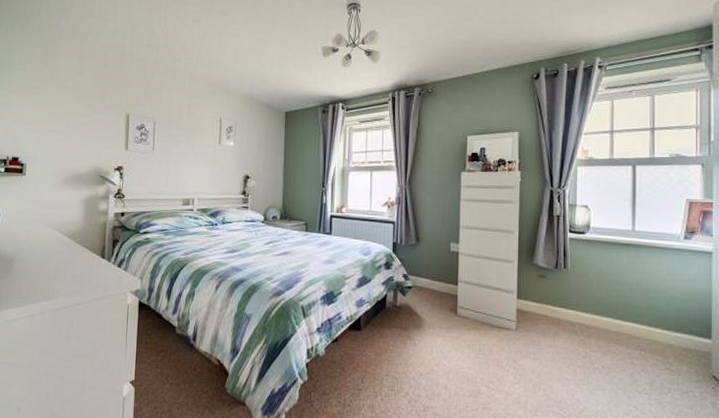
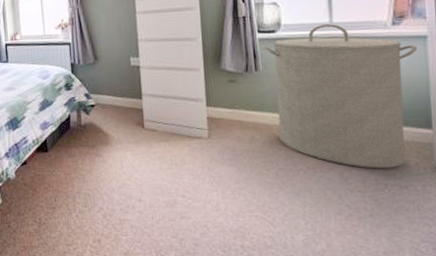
laundry hamper: none [571,231,704,374] -> present [261,24,418,169]

